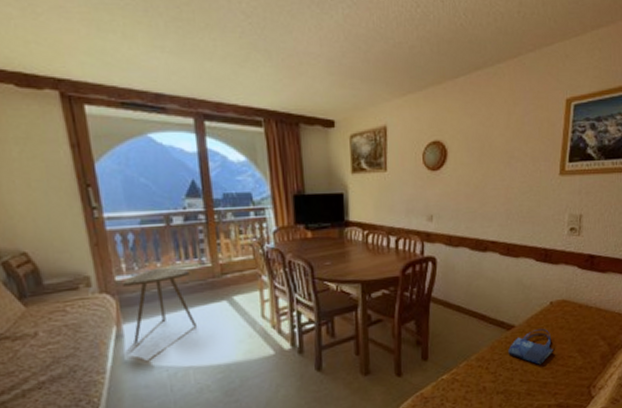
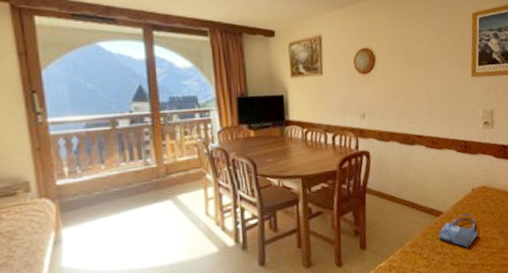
side table: present [121,267,196,342] -> none [62,169,139,247]

